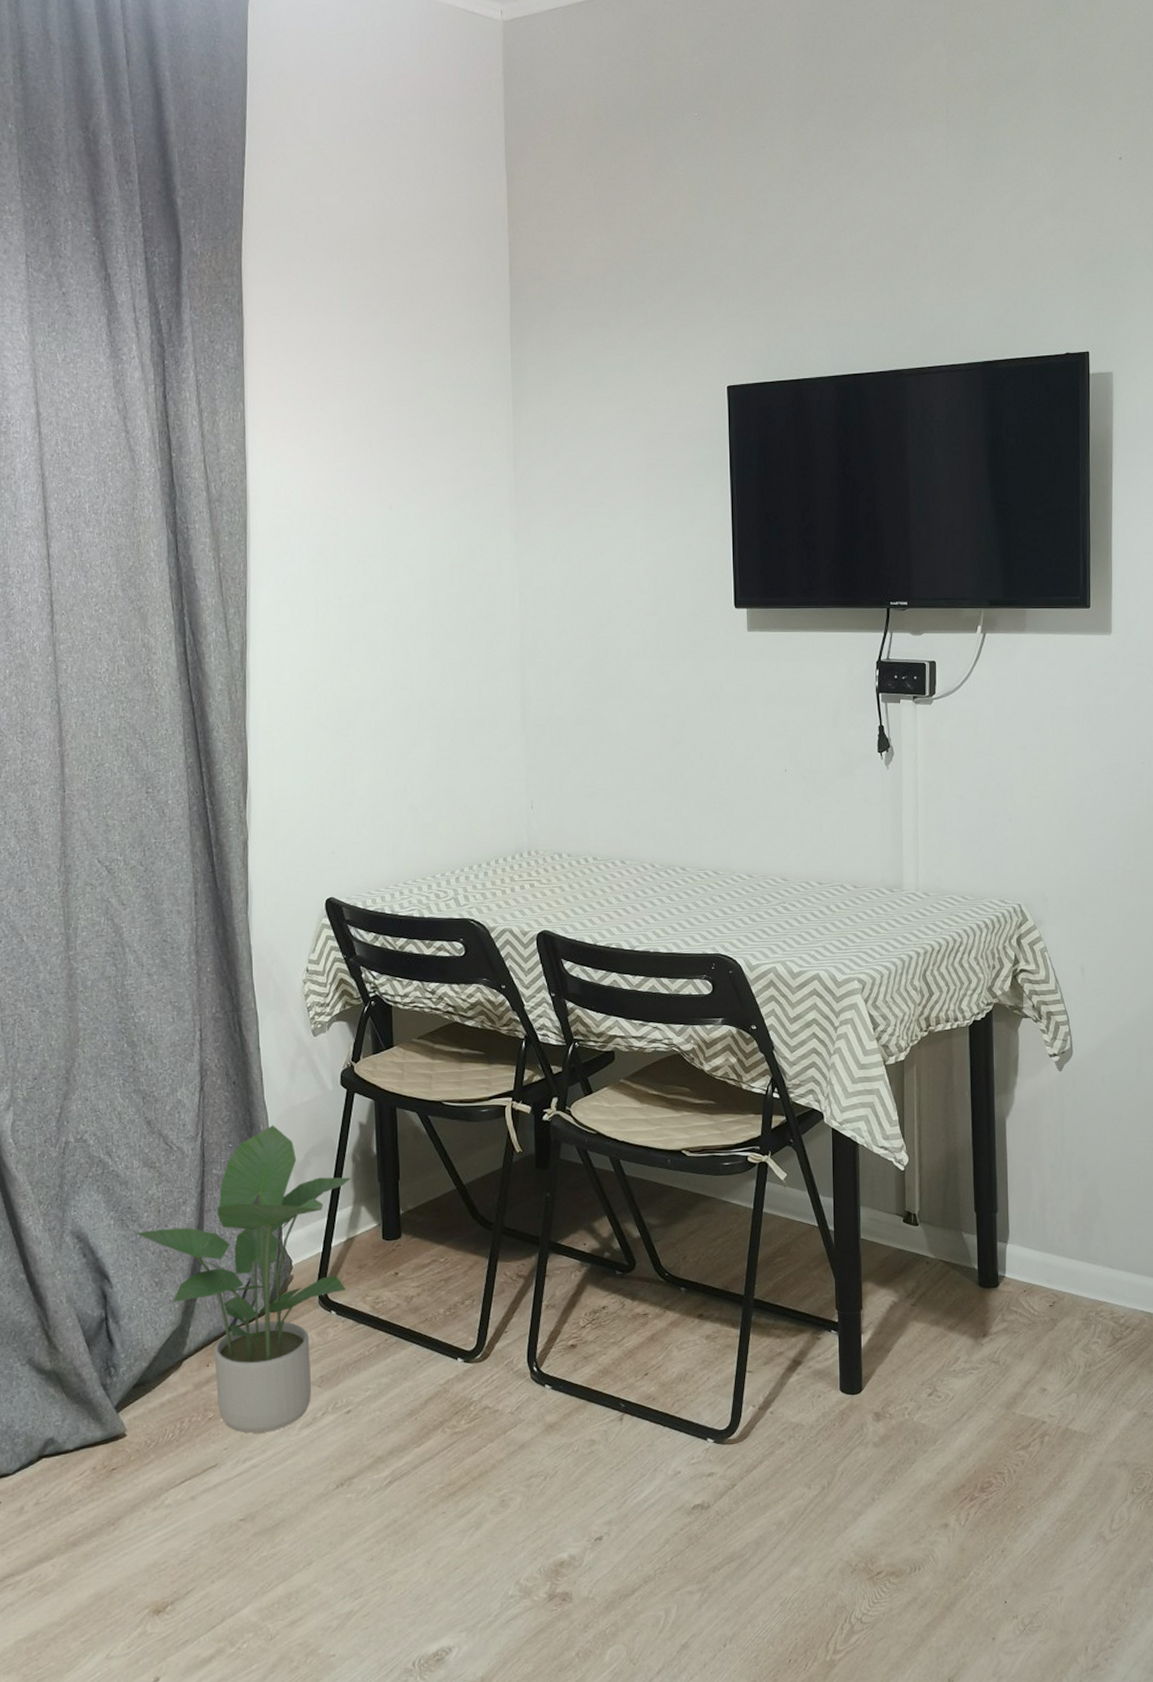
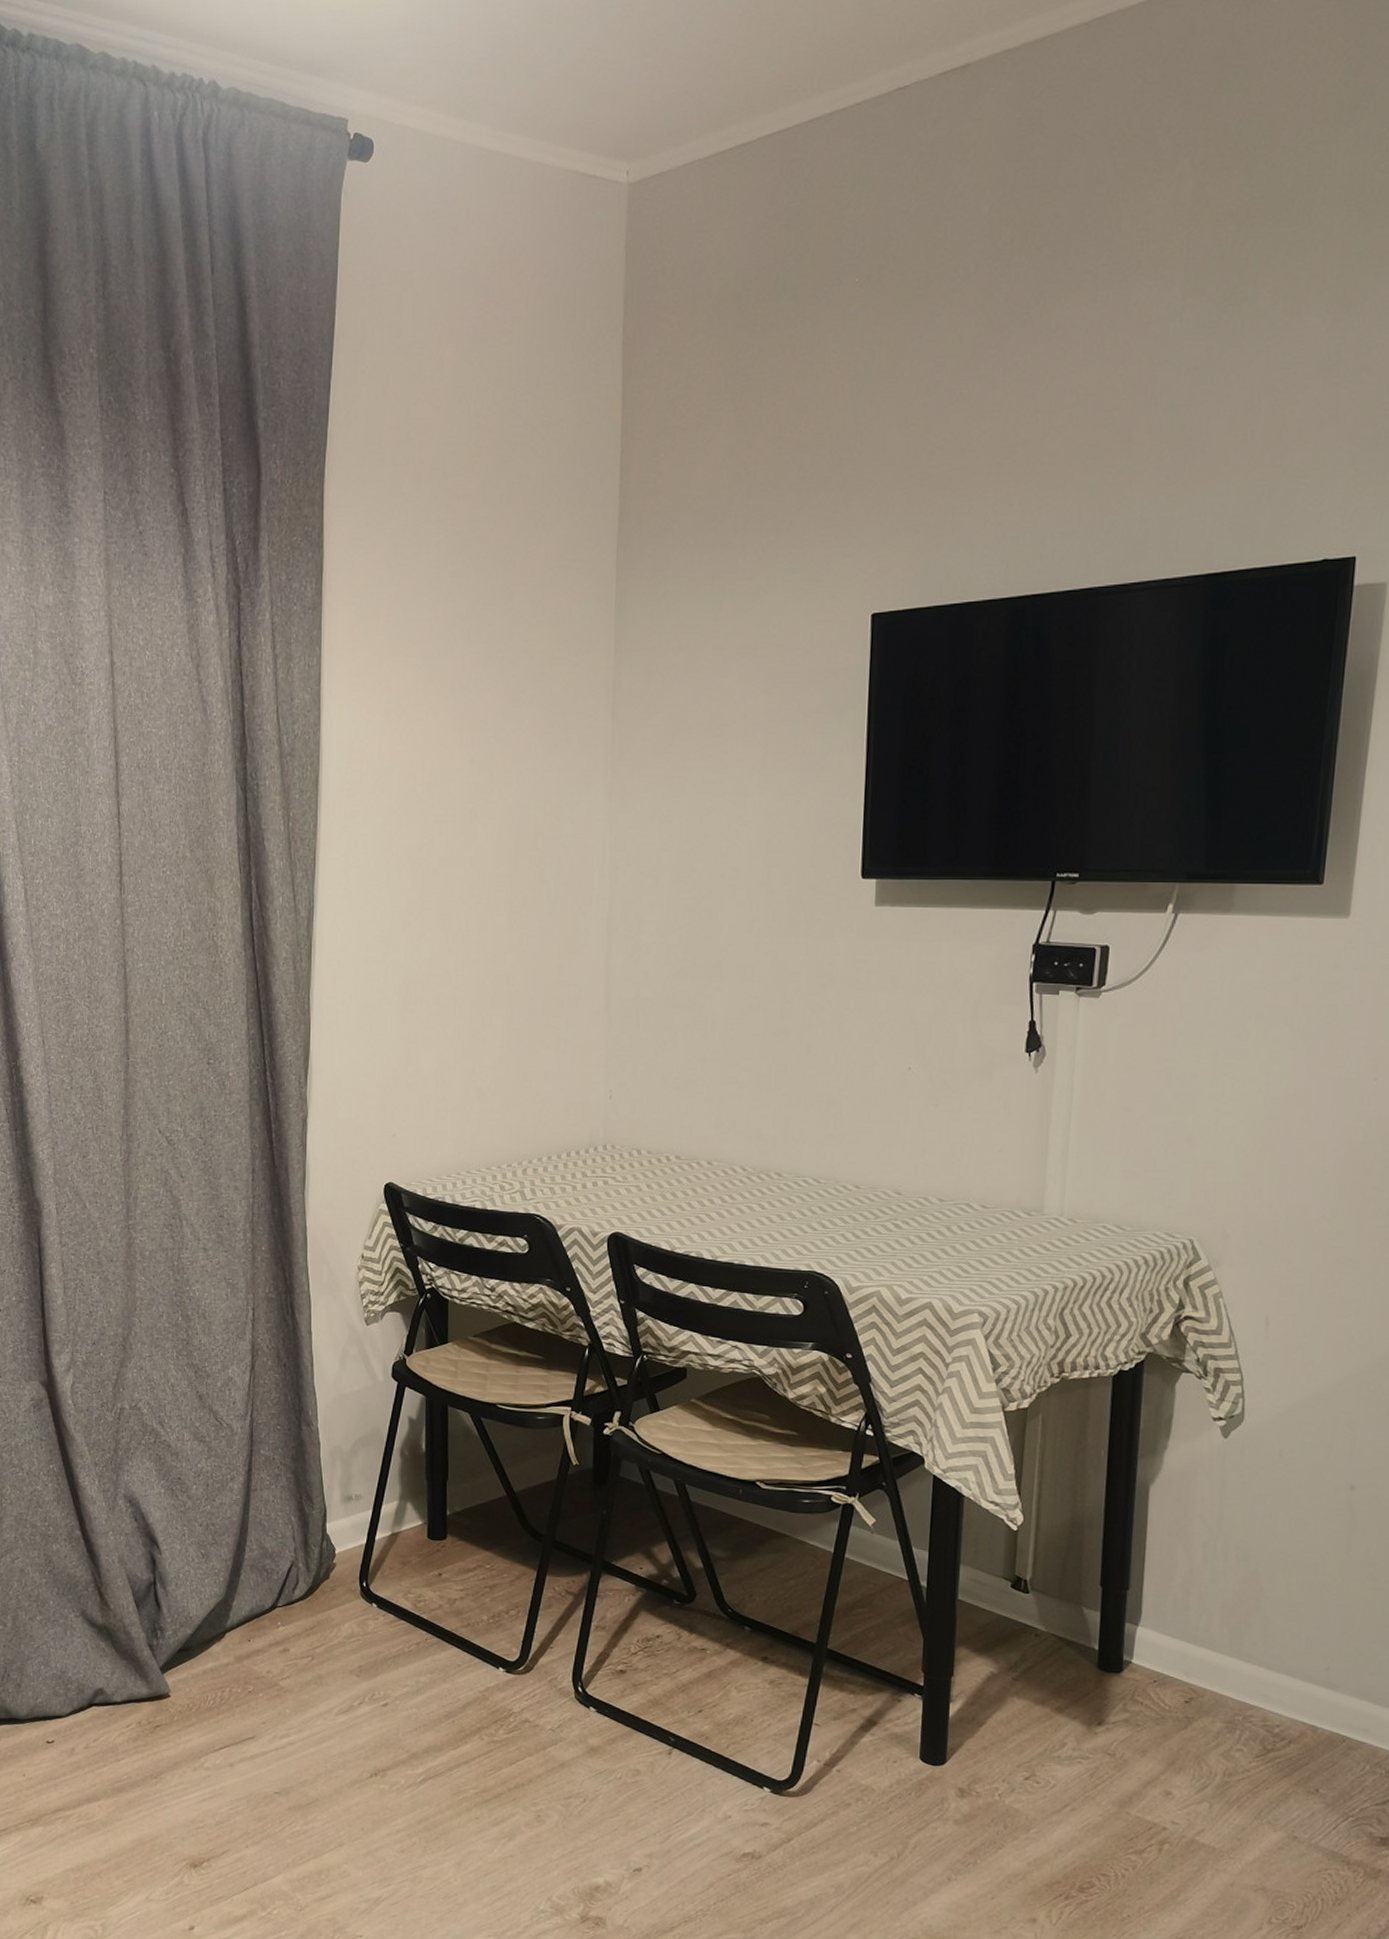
potted plant: present [135,1125,351,1433] -> none [184,1411,398,1713]

